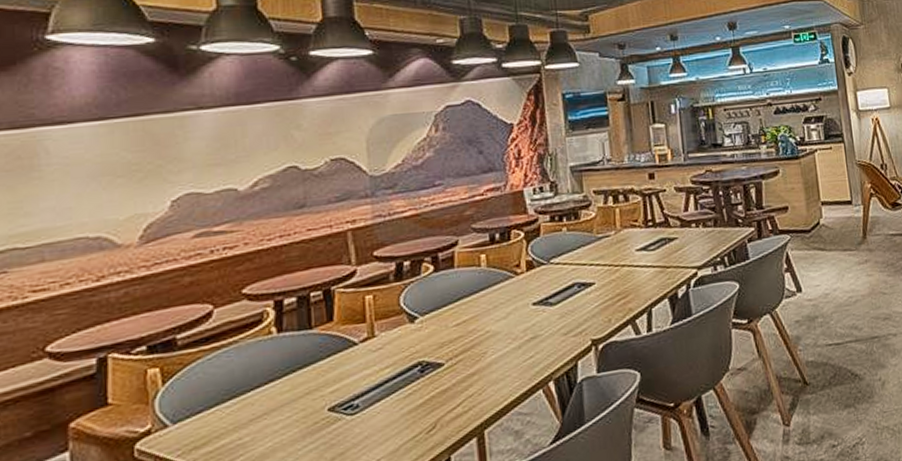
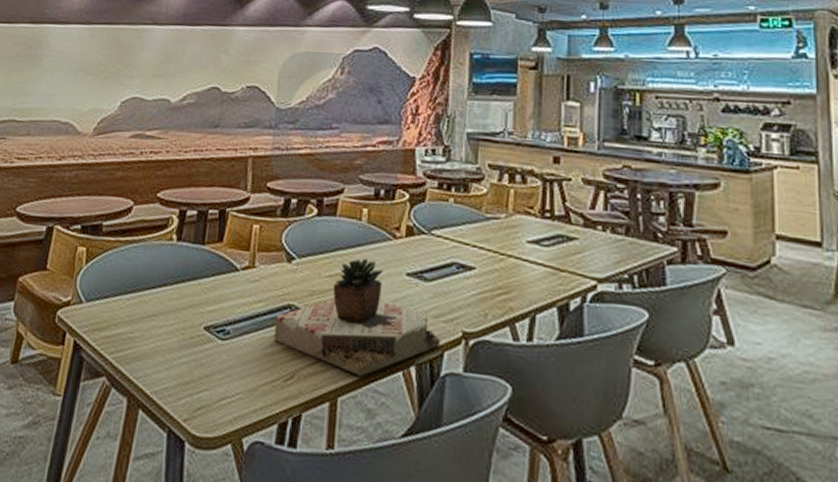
succulent plant: none [407,299,573,406] -> present [274,258,441,376]

